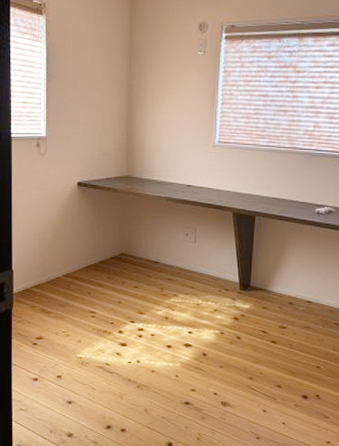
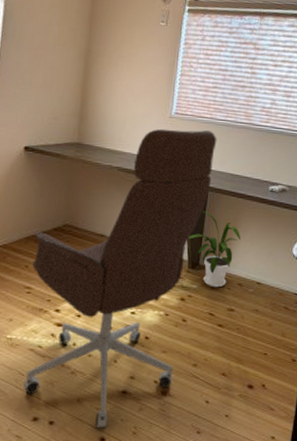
office chair: none [94,156,261,435] -> present [23,128,217,429]
house plant: none [239,235,289,307] -> present [189,211,241,288]

